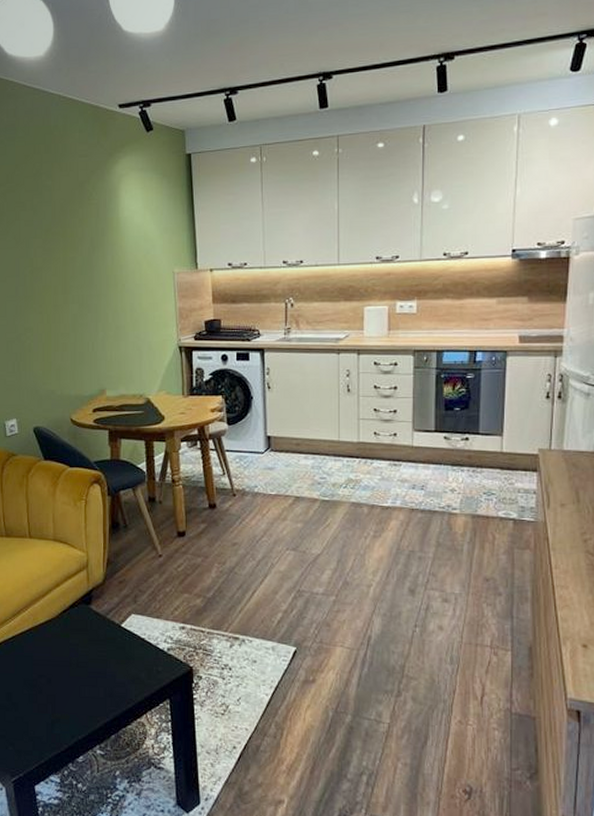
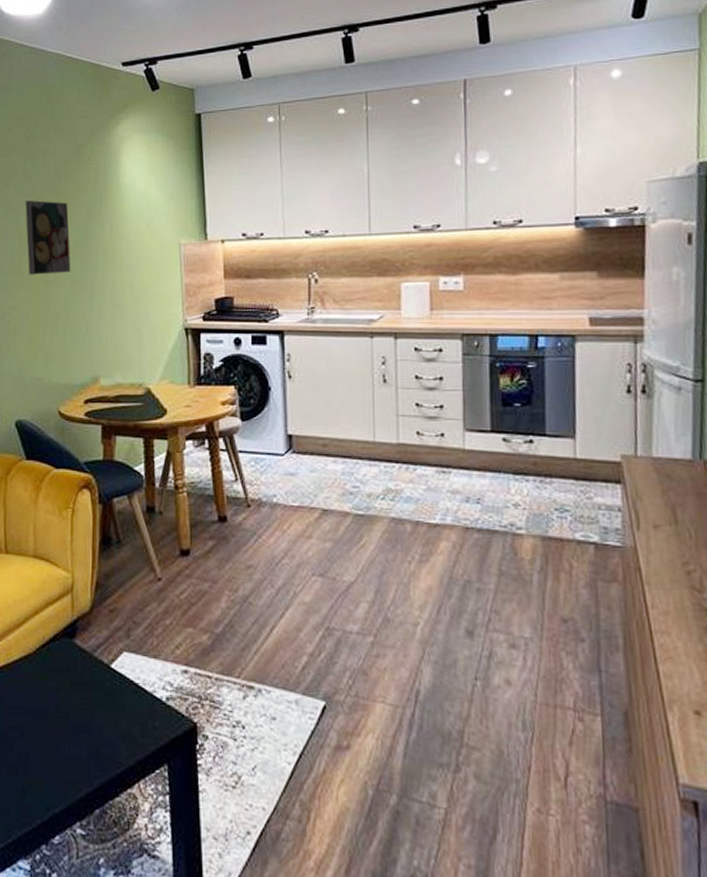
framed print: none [34,233,78,300] -> present [25,200,71,275]

